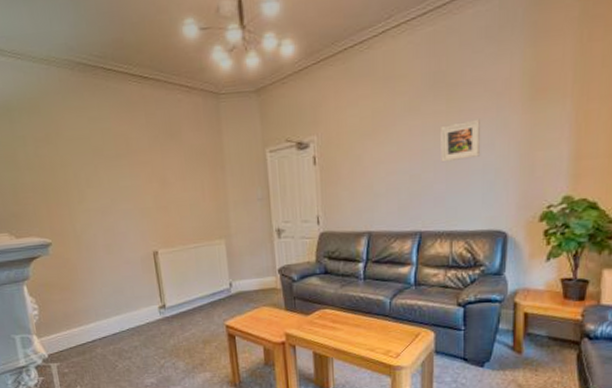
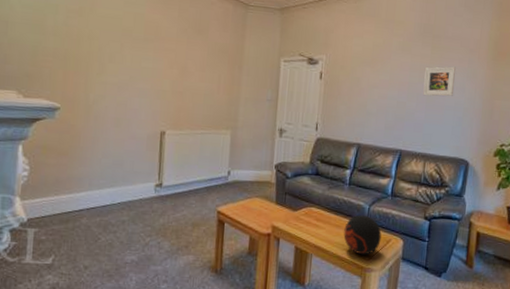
decorative ball: none [365,310,408,353] -> present [343,214,382,255]

